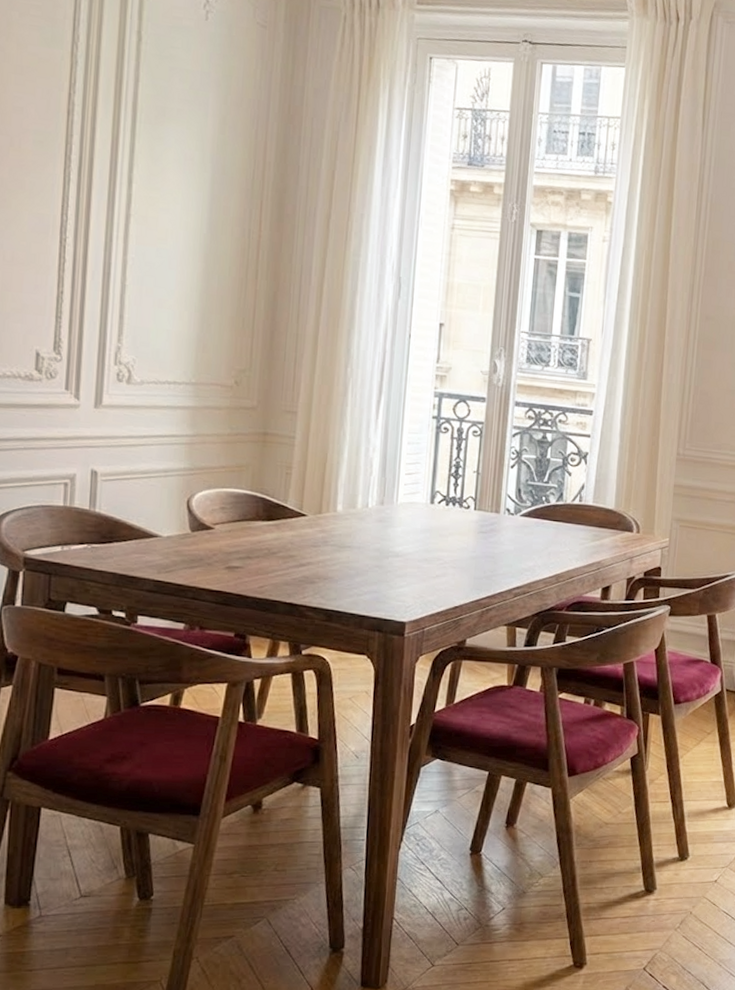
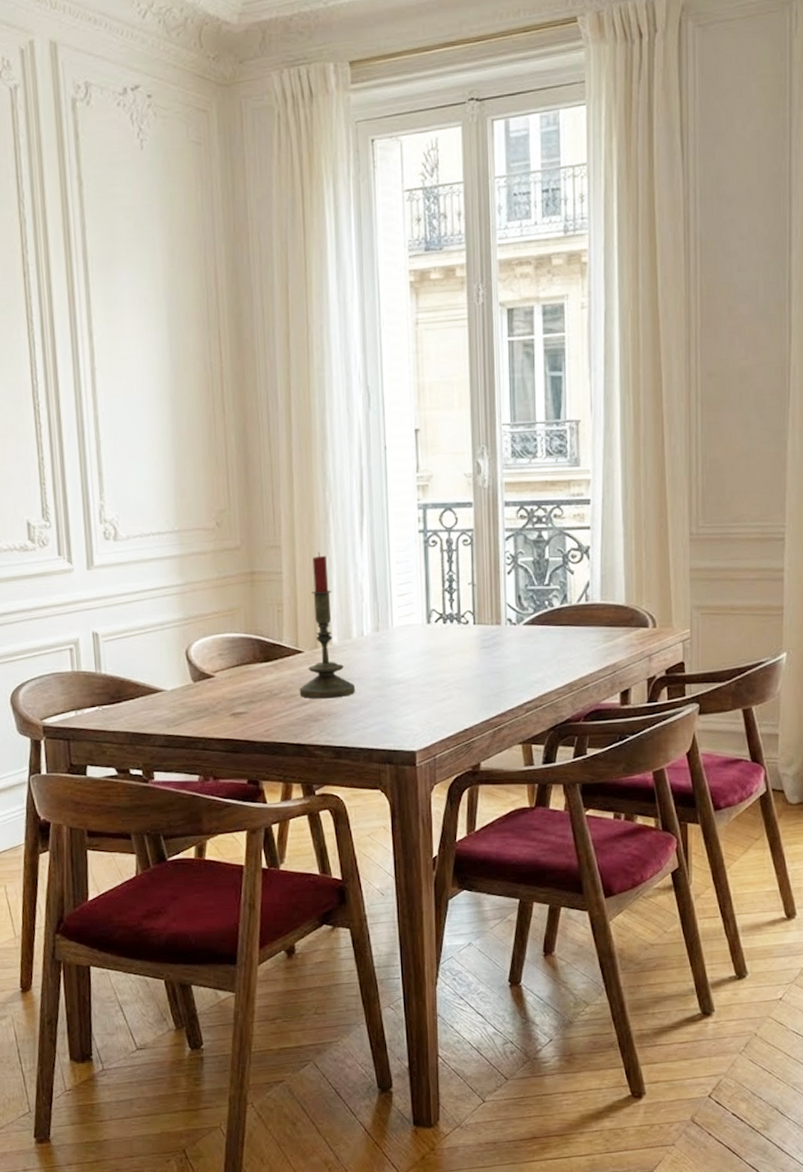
candle: none [297,422,354,563] -> present [299,551,355,699]

